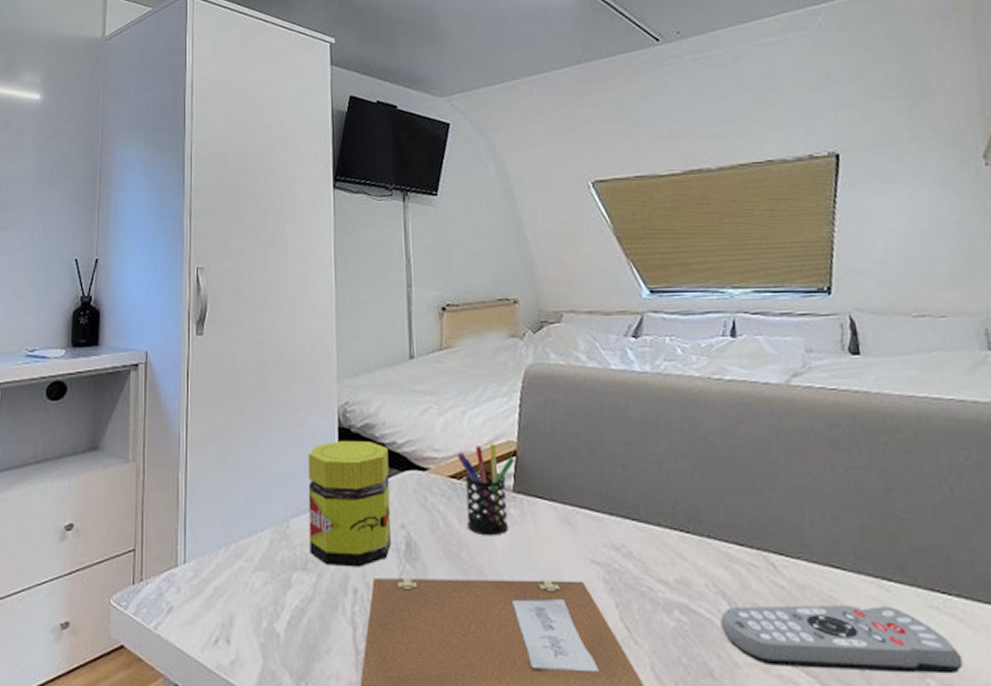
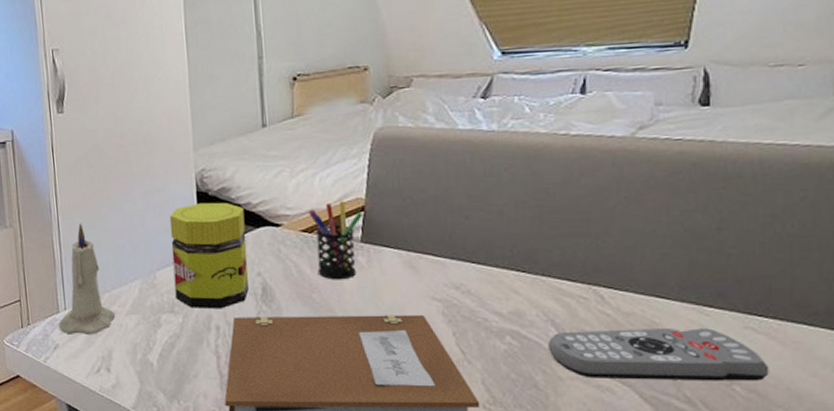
candle: none [175,459,241,596] -> present [58,223,116,335]

